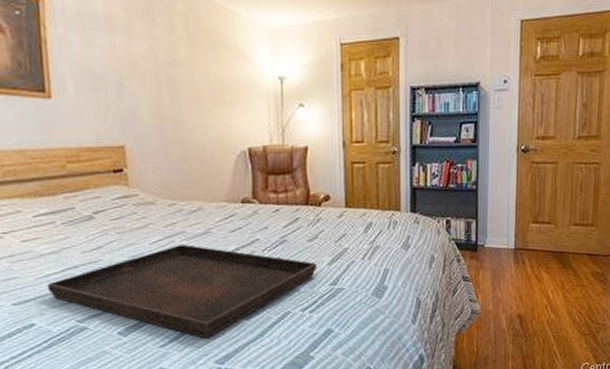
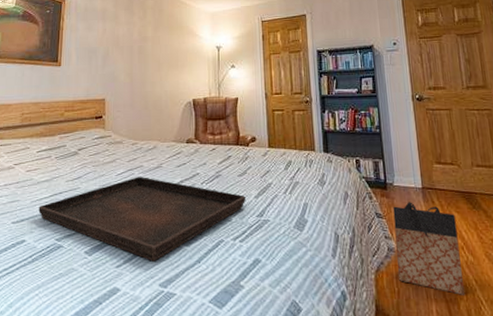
bag: none [478,264,544,351] -> present [393,202,466,295]

